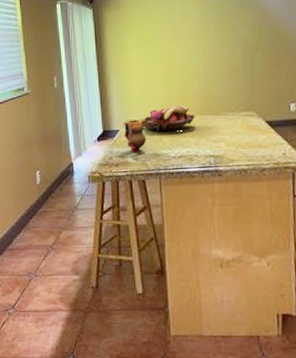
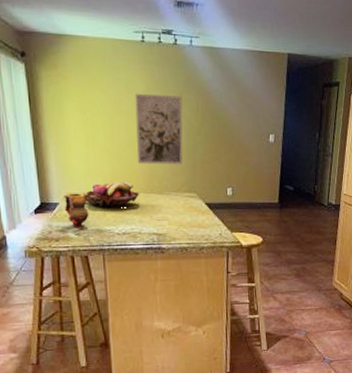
wall art: none [190,16,240,87] -> present [134,93,183,165]

